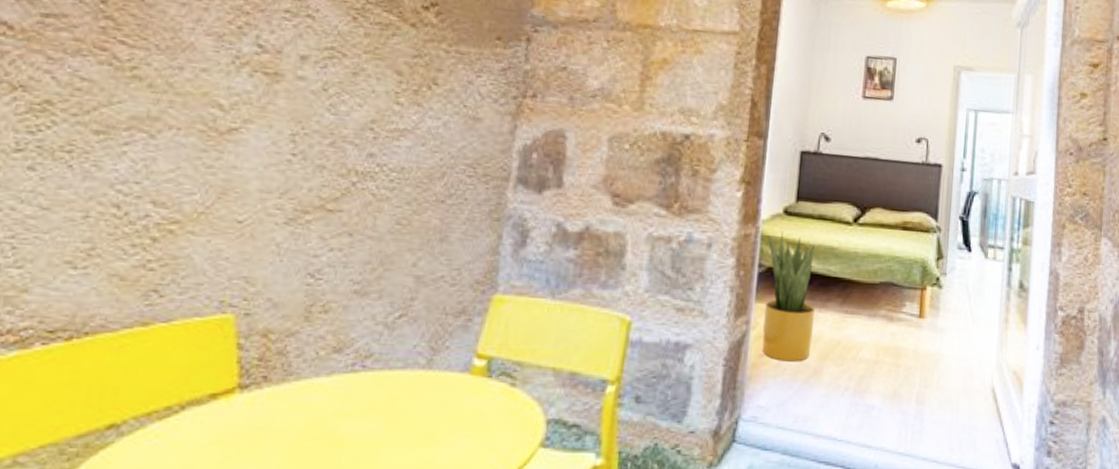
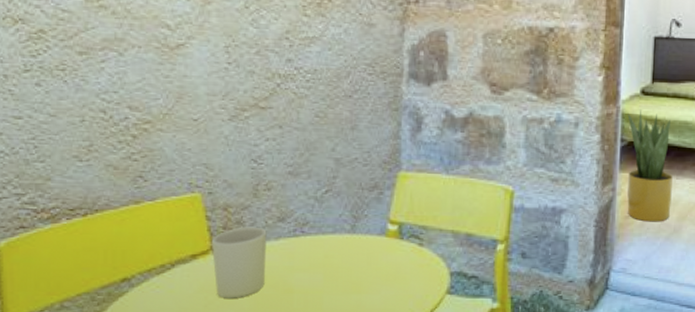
mug: none [238,358,317,452] -> present [211,227,267,298]

